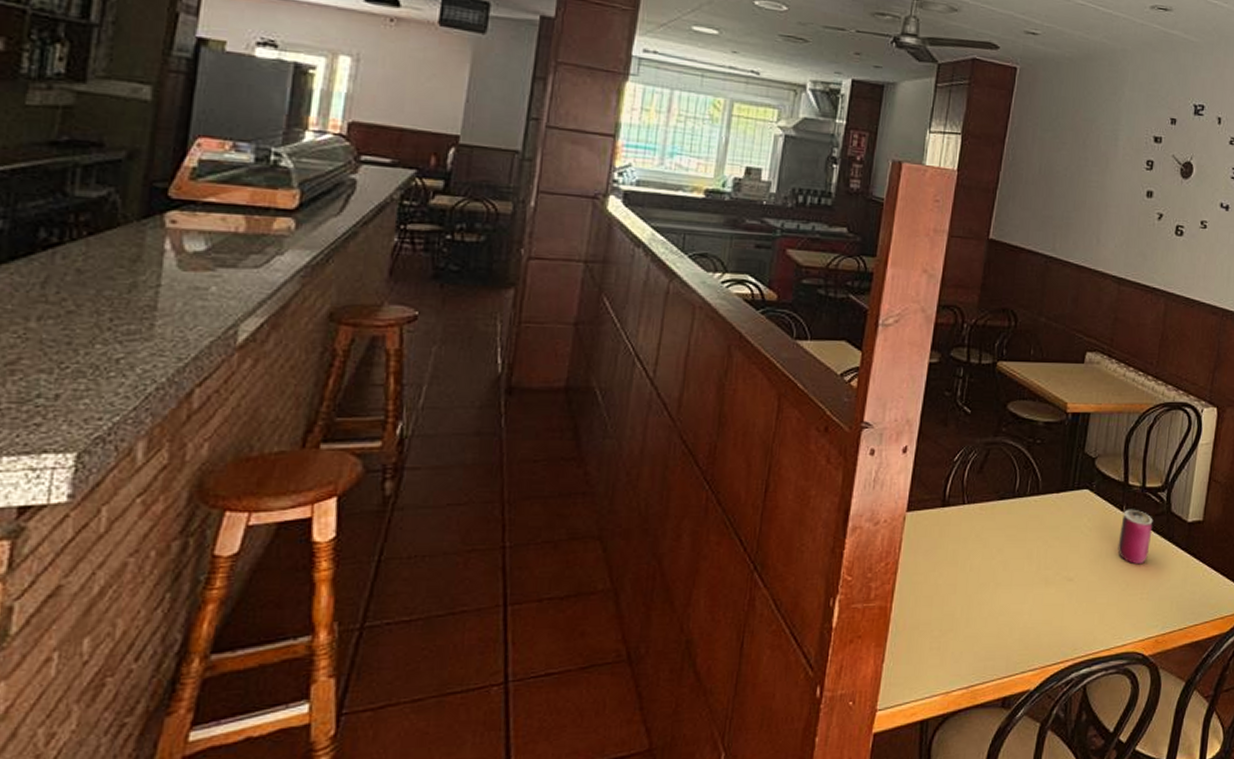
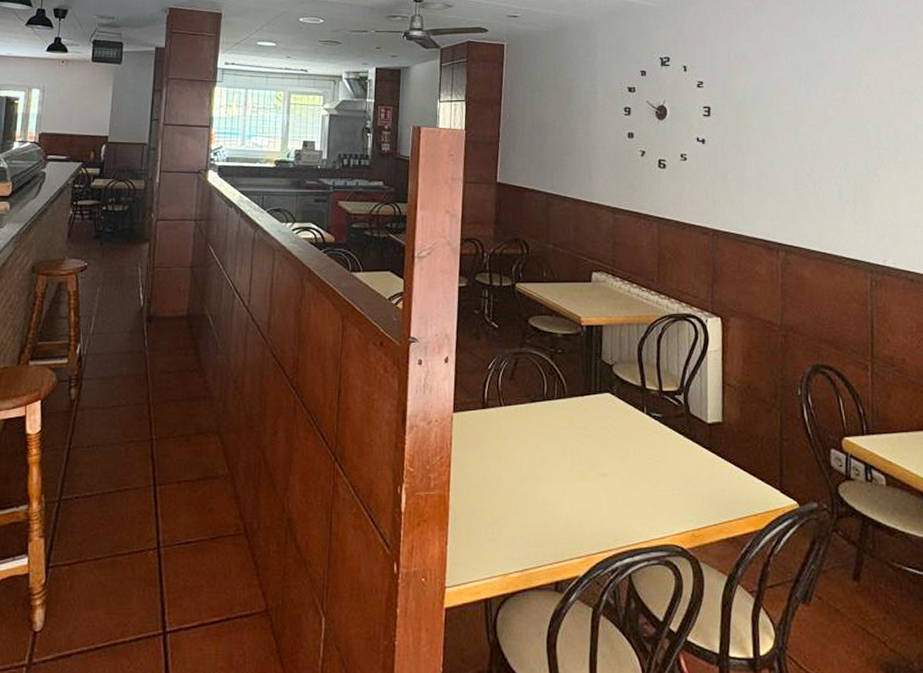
can: present [1117,509,1153,565] -> none [643,411,675,462]

